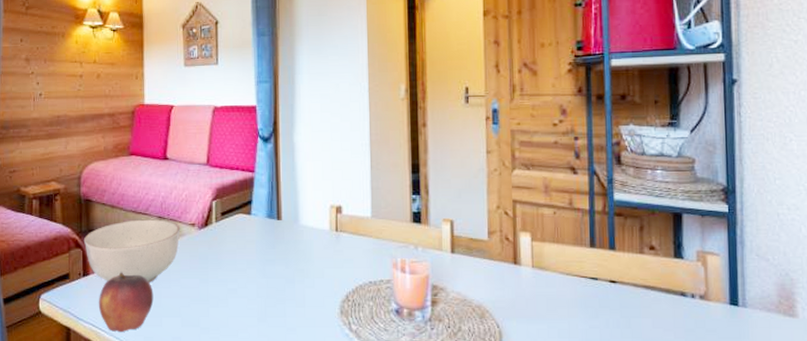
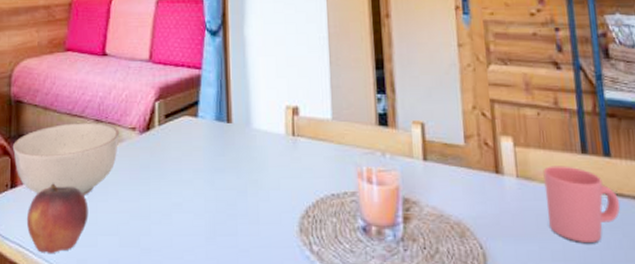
mug: none [555,258,620,323] -> present [543,166,621,244]

